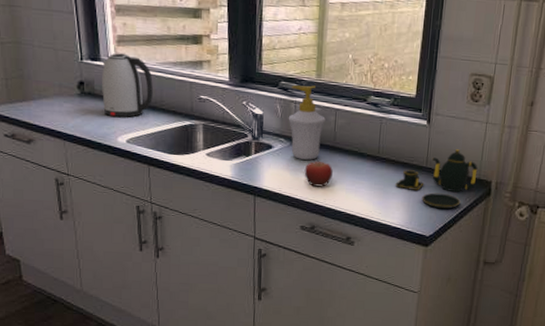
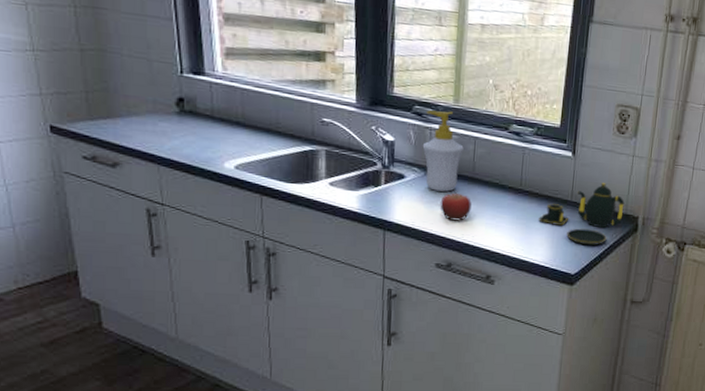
kettle: present [102,53,153,118] -> none [206,67,268,141]

